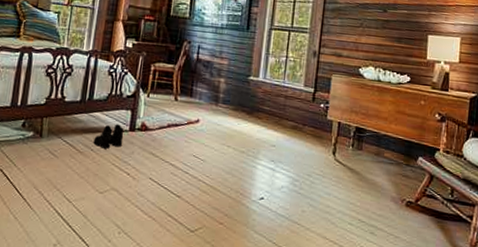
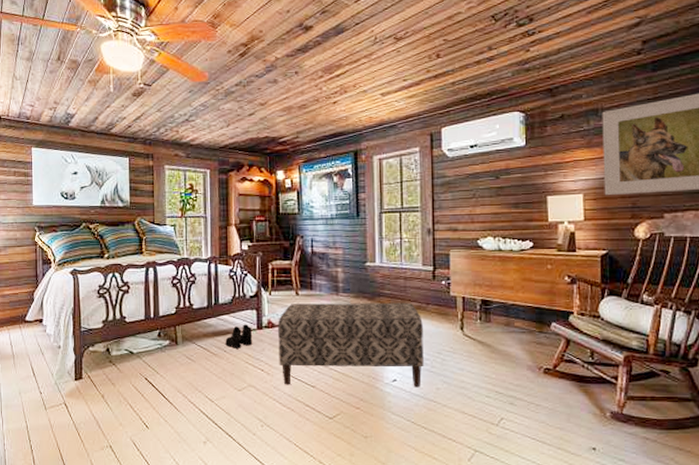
bench: none [147,109,297,208] -> present [278,302,424,388]

